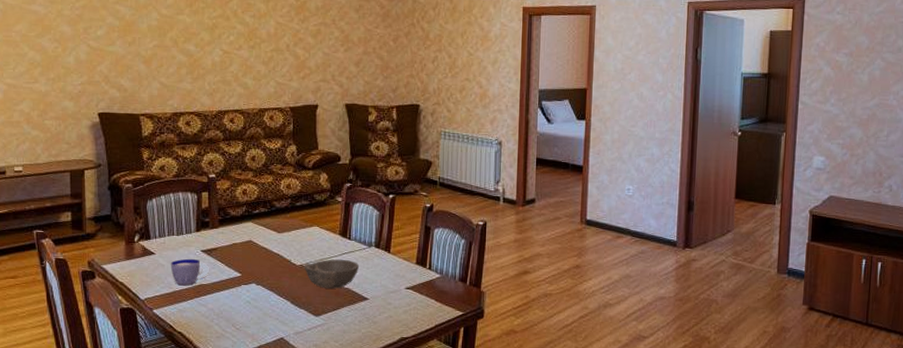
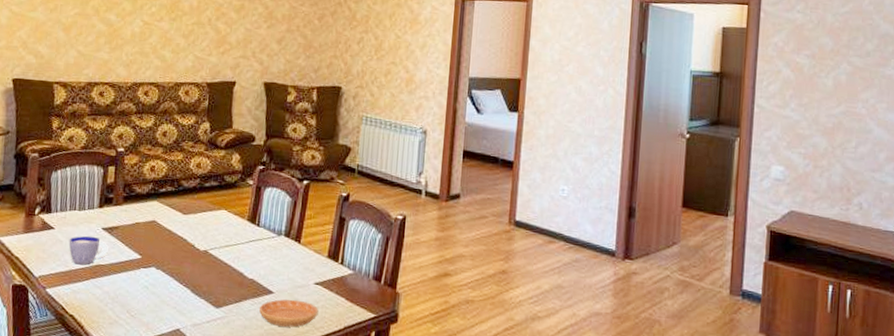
bowl: present [304,259,360,289] -> none [207,246,267,279]
saucer: none [356,304,411,329] -> present [259,299,319,327]

